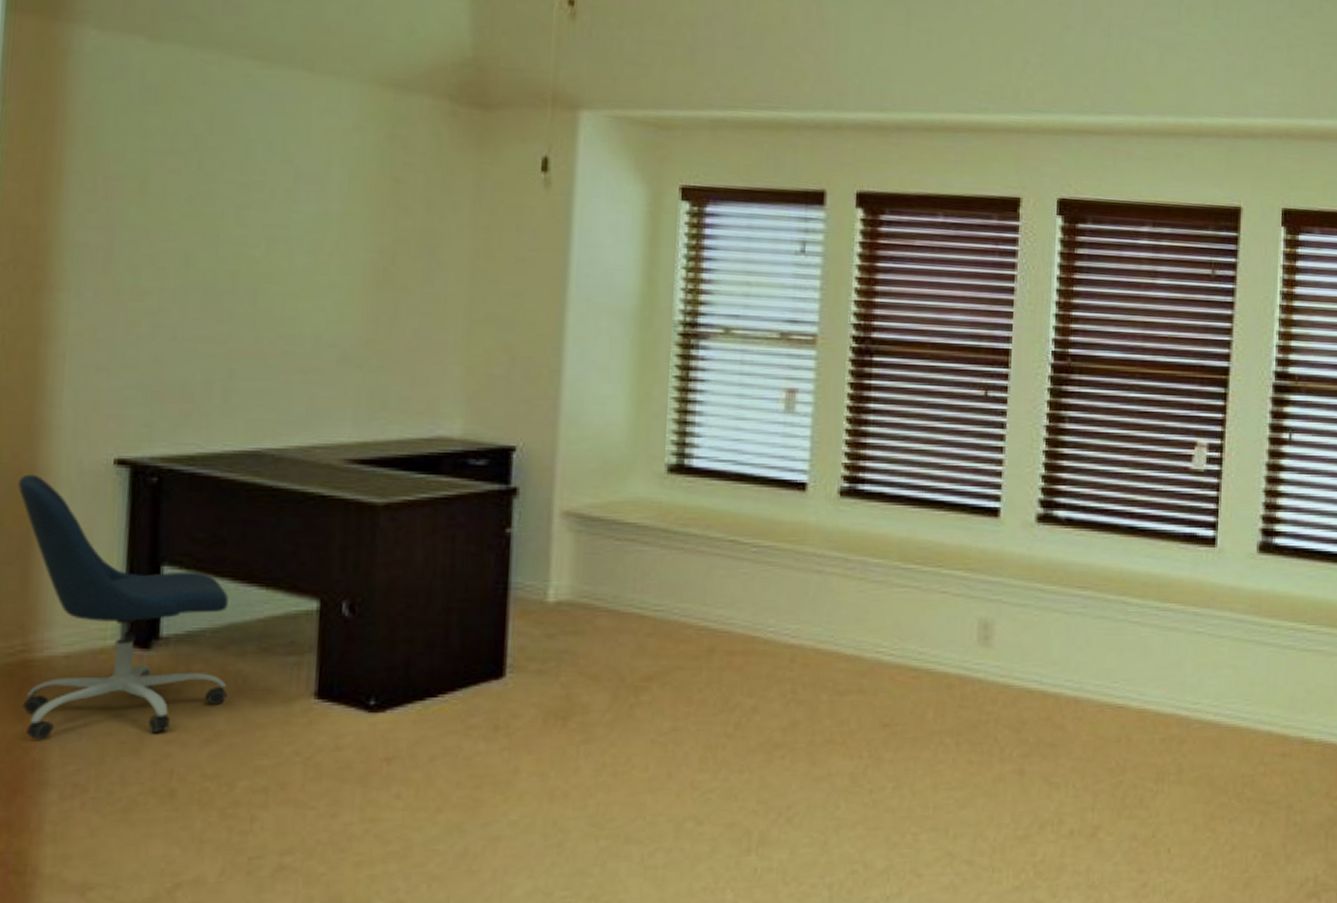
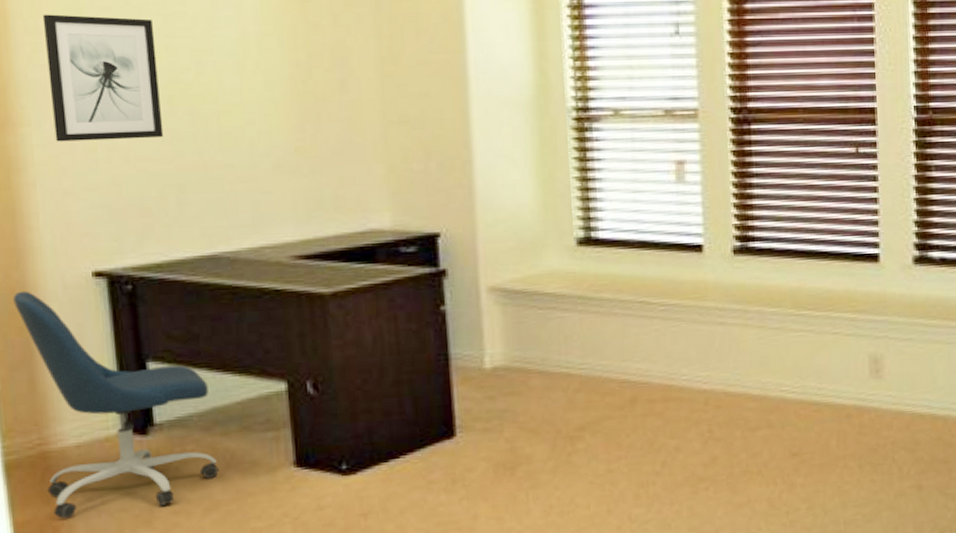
wall art: none [95,171,226,317] -> present [42,14,164,142]

